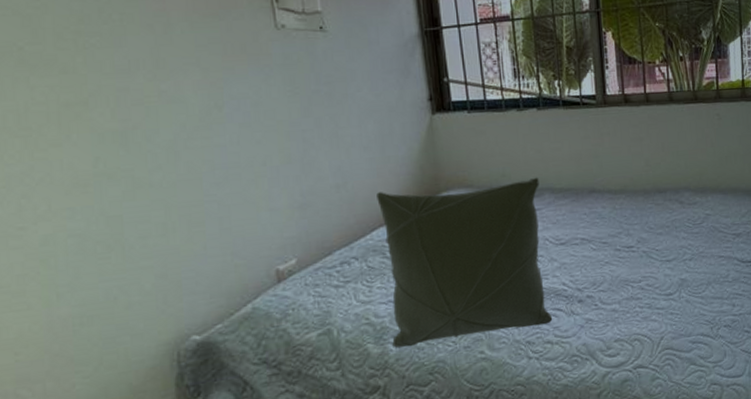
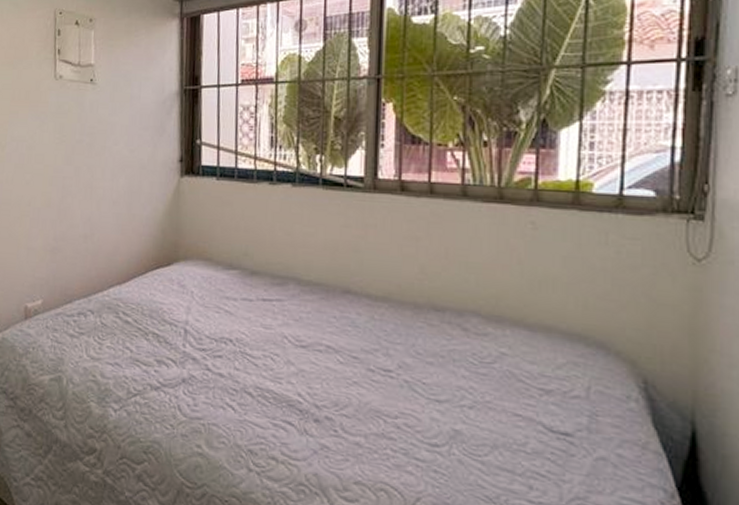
pillow: present [376,177,553,348] -> none [113,249,285,437]

